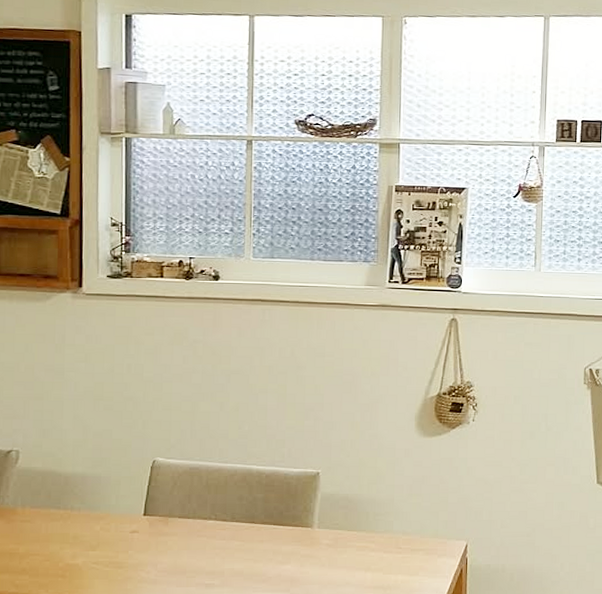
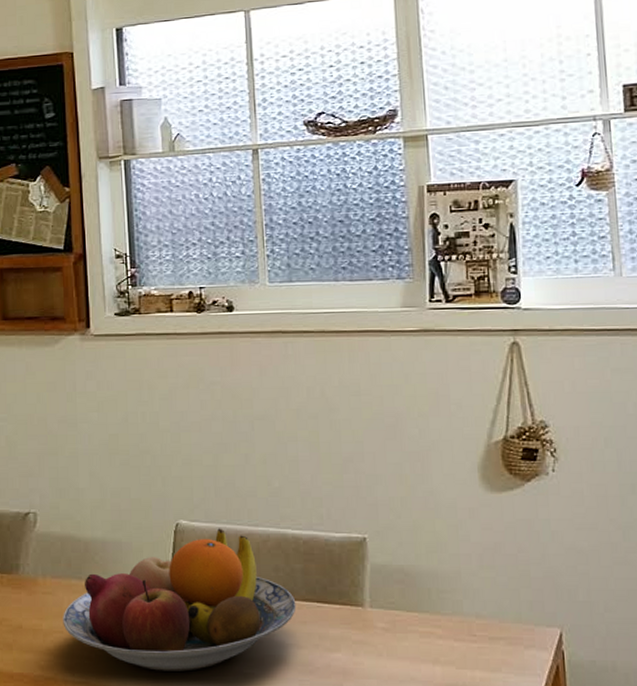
fruit bowl: none [40,464,256,585] -> present [63,528,296,672]

